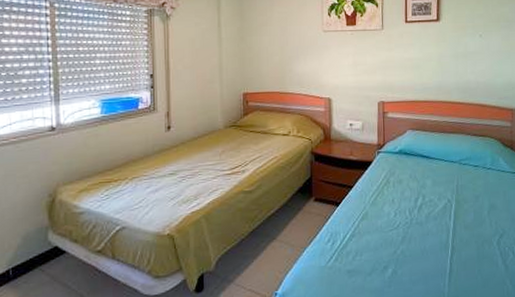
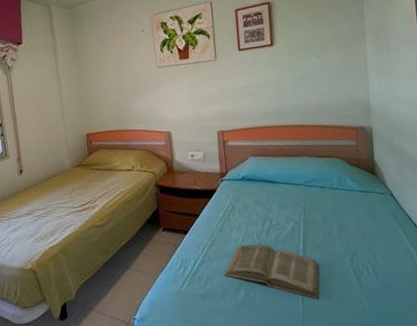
book: none [373,220,467,280] -> present [224,244,319,299]

